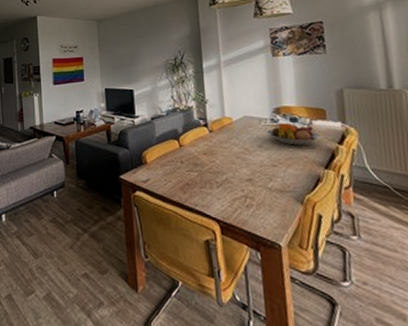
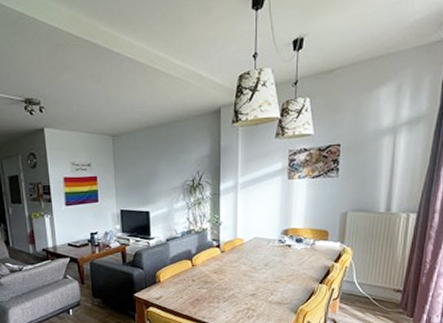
fruit bowl: present [266,122,323,146] -> none [273,243,322,264]

